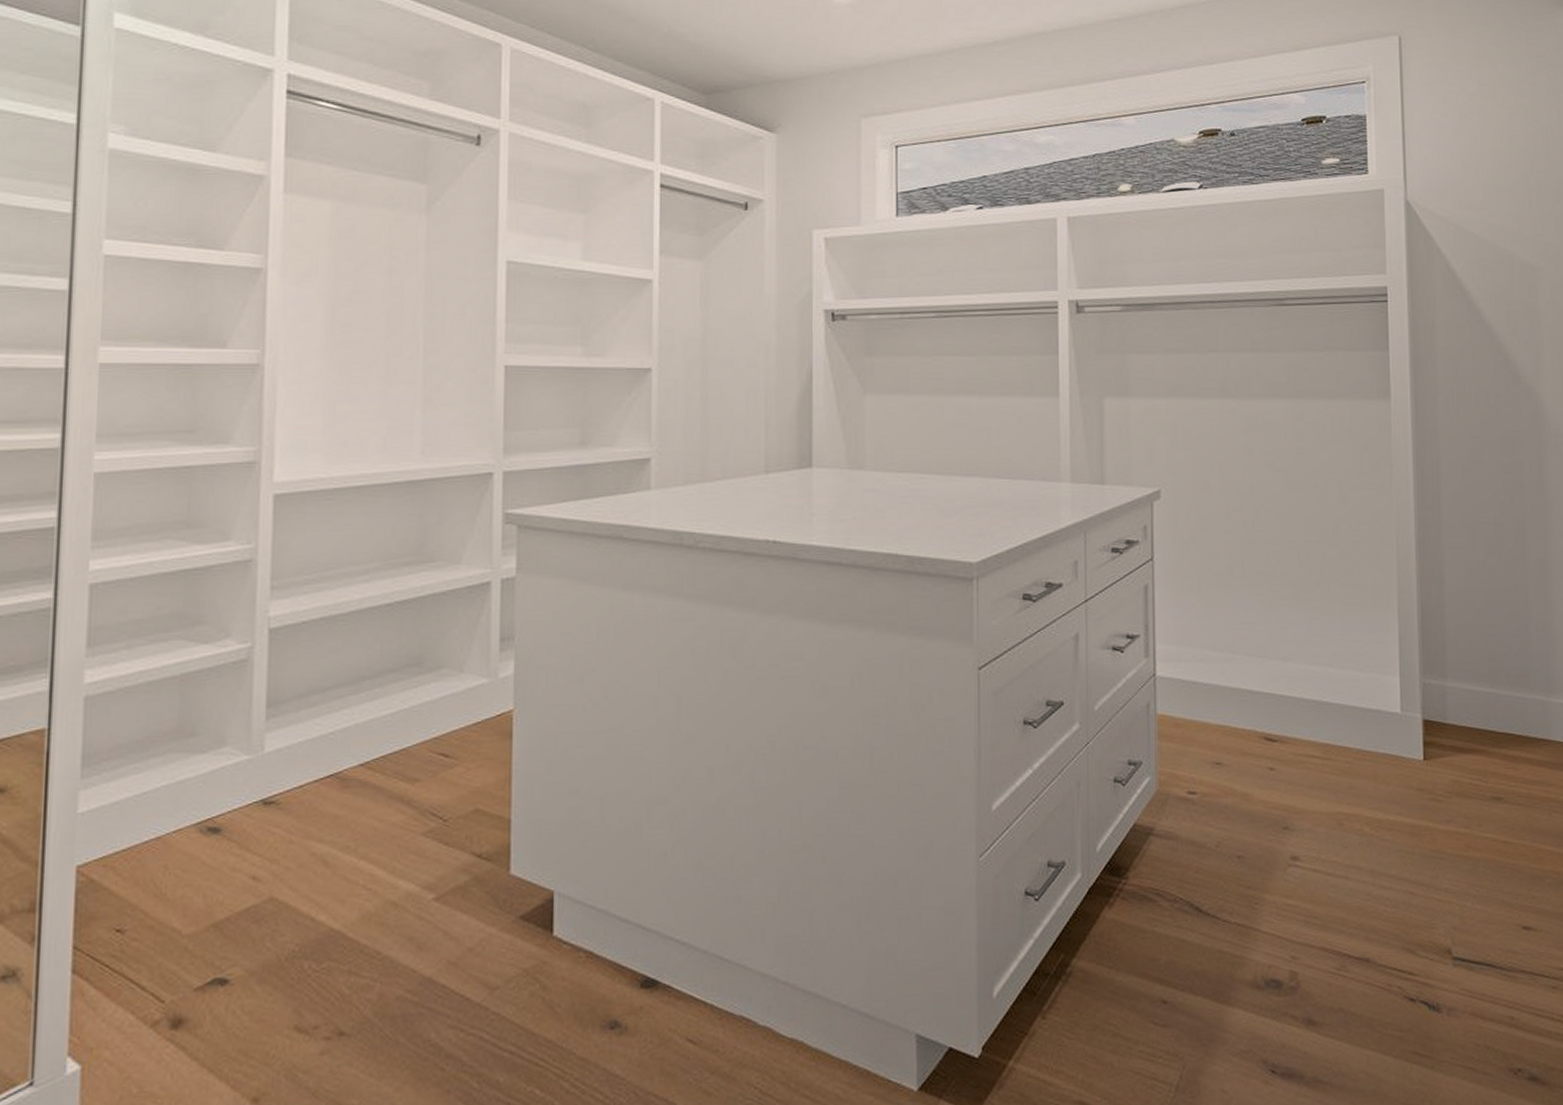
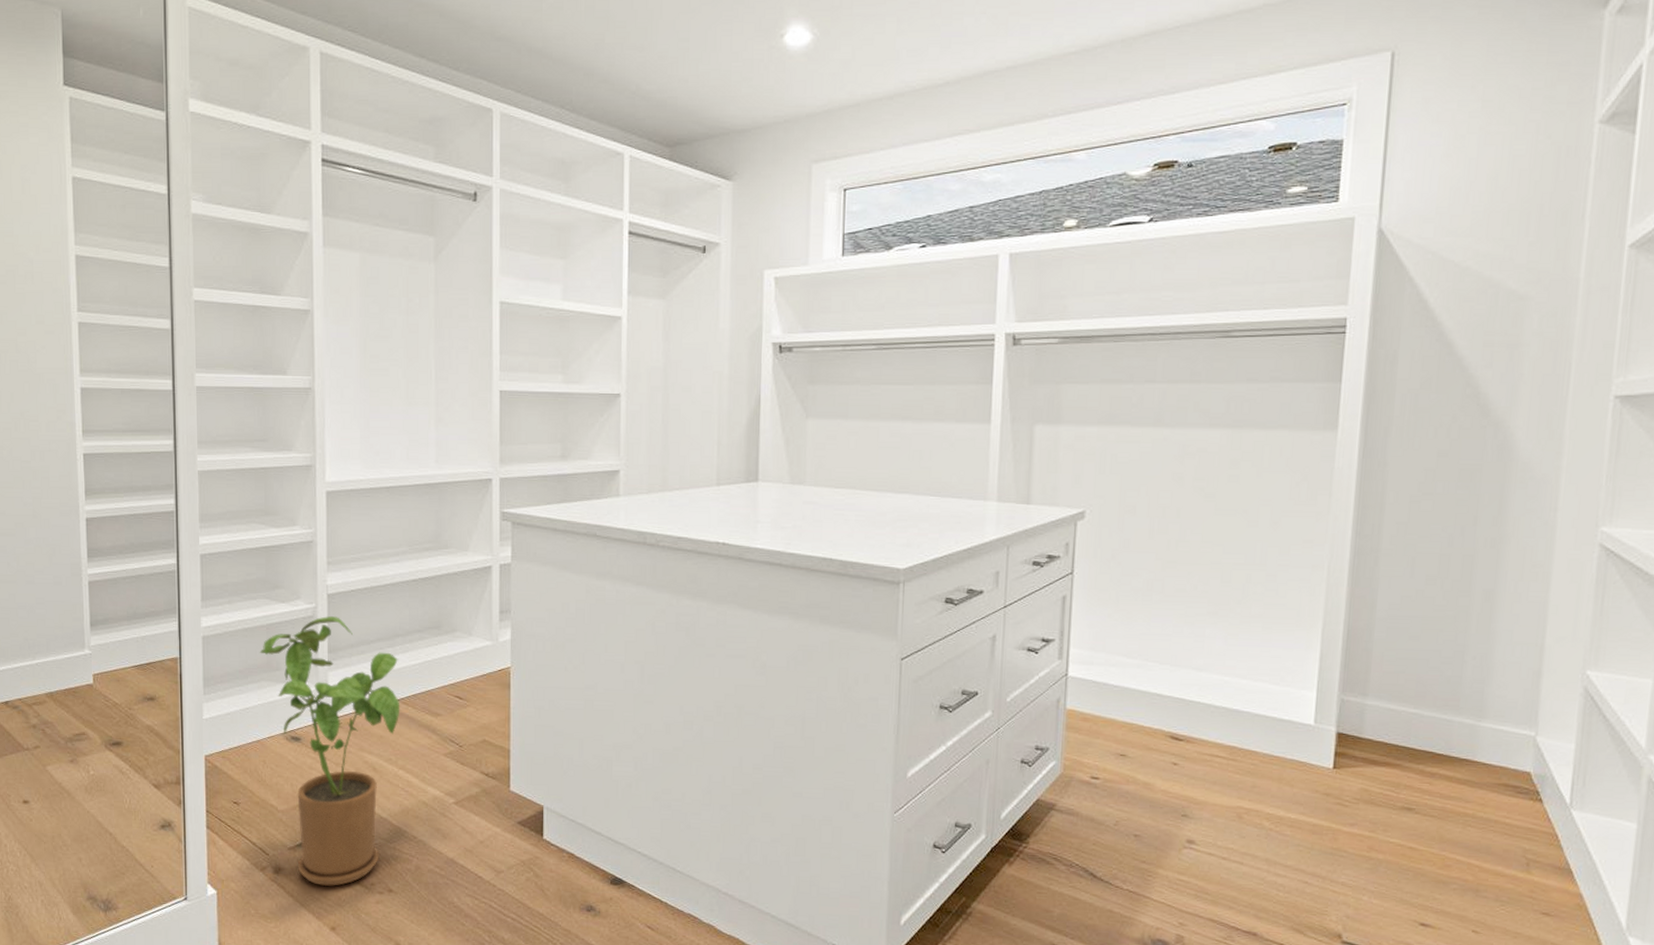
house plant: none [168,658,365,1038] -> present [259,616,400,886]

